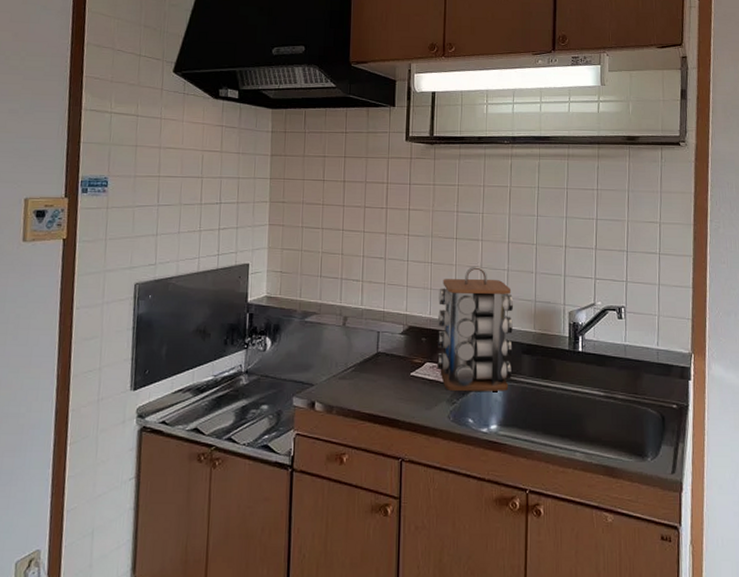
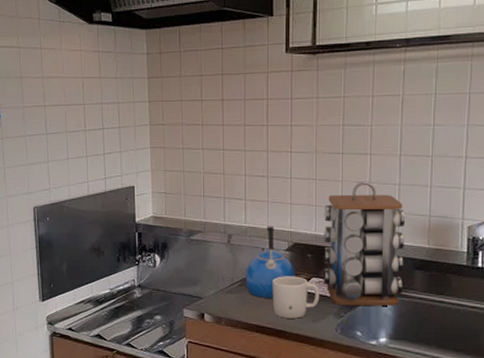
kettle: none [359,308,410,384] -> present [246,226,295,298]
mug: none [386,360,433,406] -> present [272,276,320,319]

